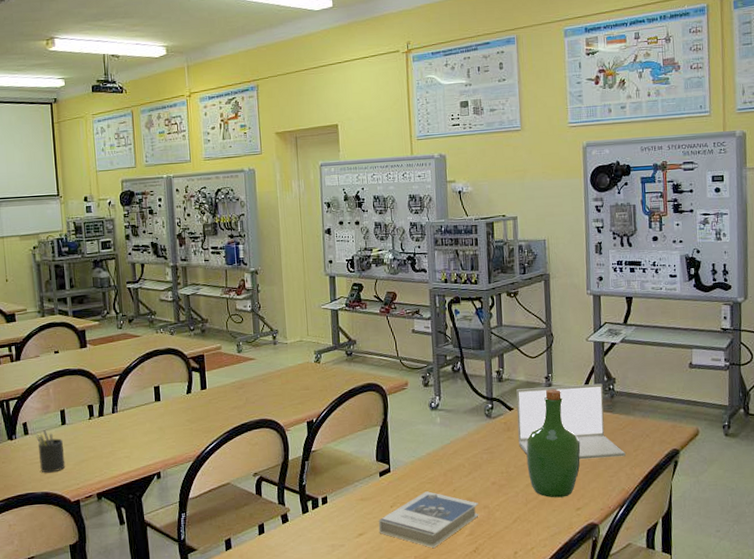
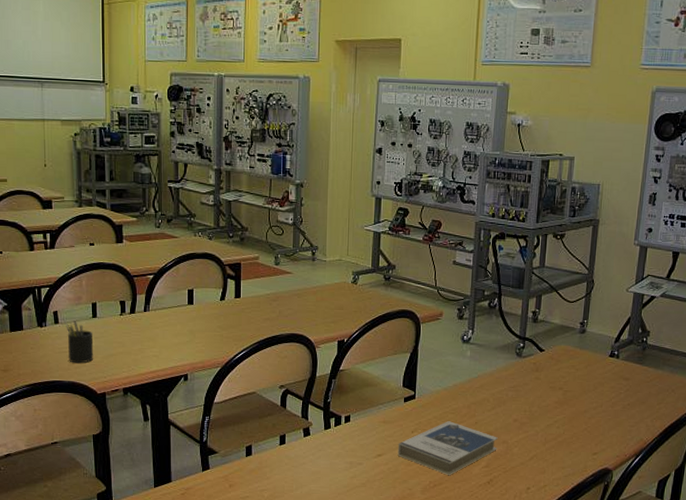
laptop: present [516,383,626,460] -> none [545,332,649,409]
wine bottle: present [526,389,581,498] -> none [550,335,606,441]

